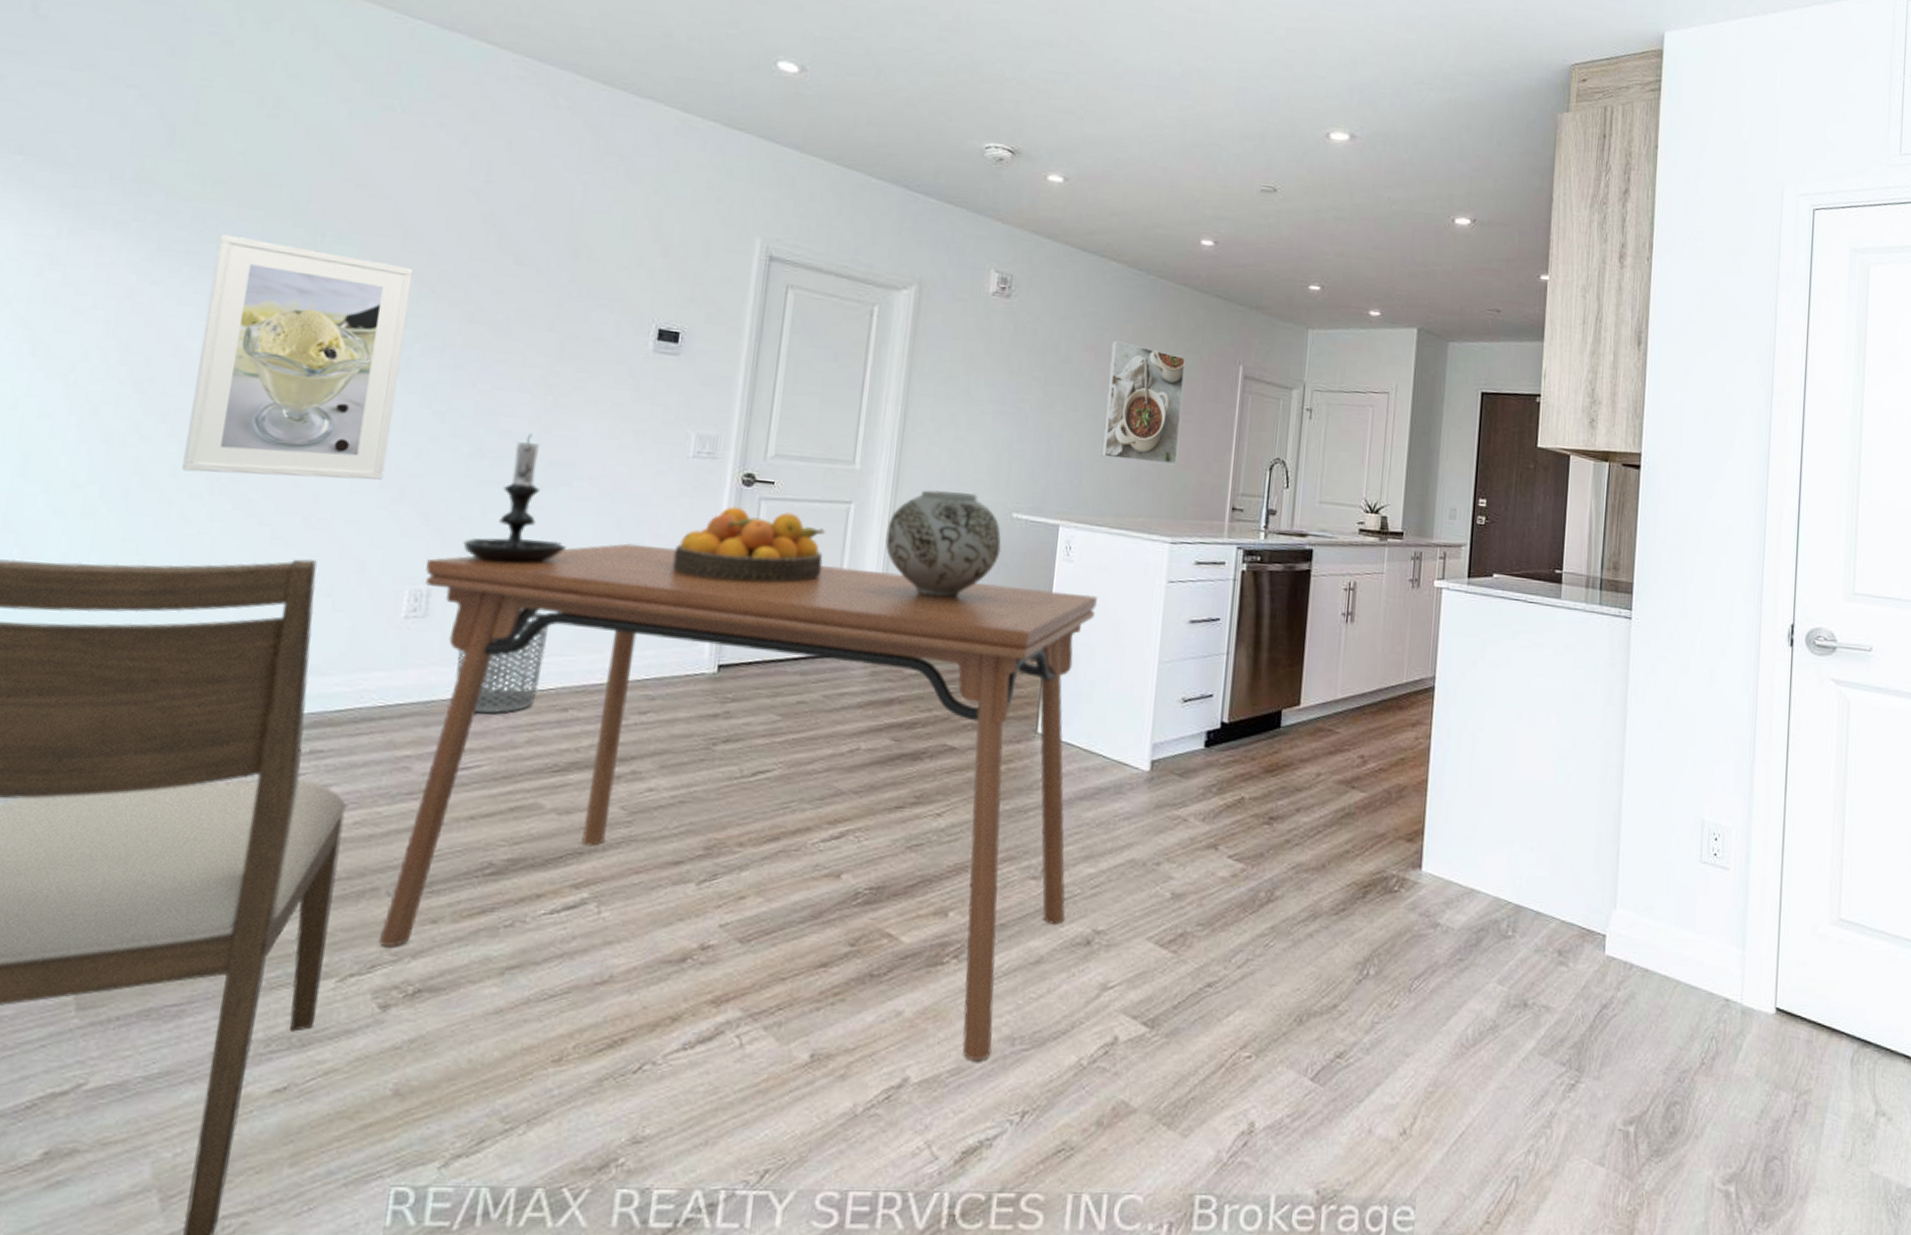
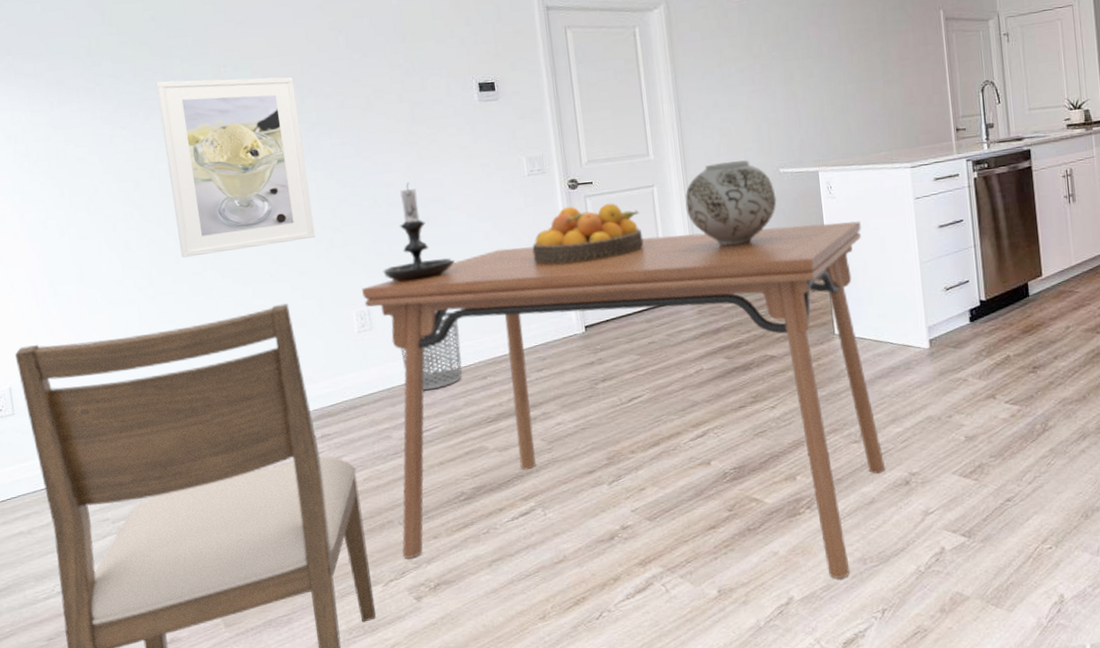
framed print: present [1101,340,1185,465] -> none [830,12,903,110]

